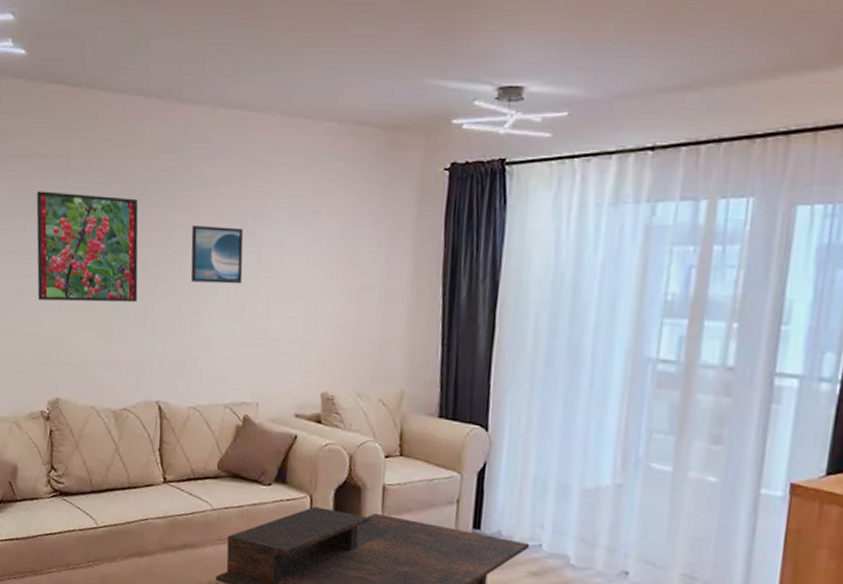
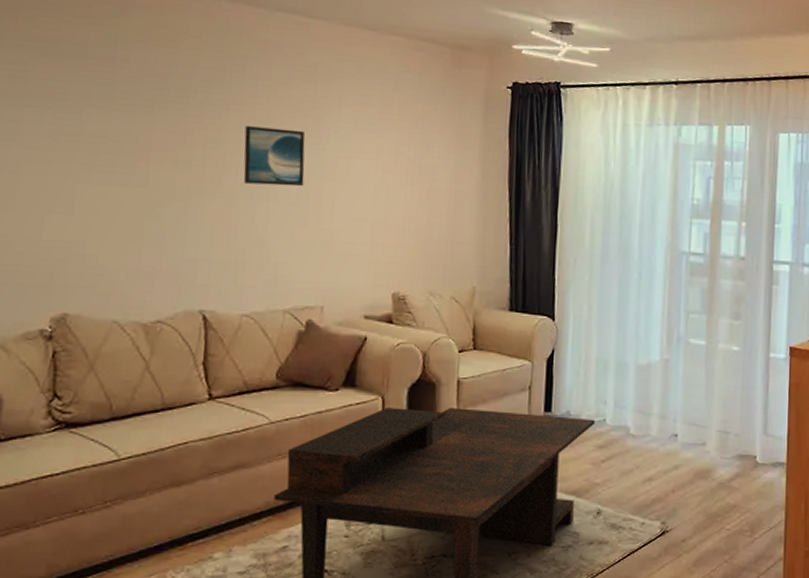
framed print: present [36,191,138,303] -> none [39,79,179,205]

